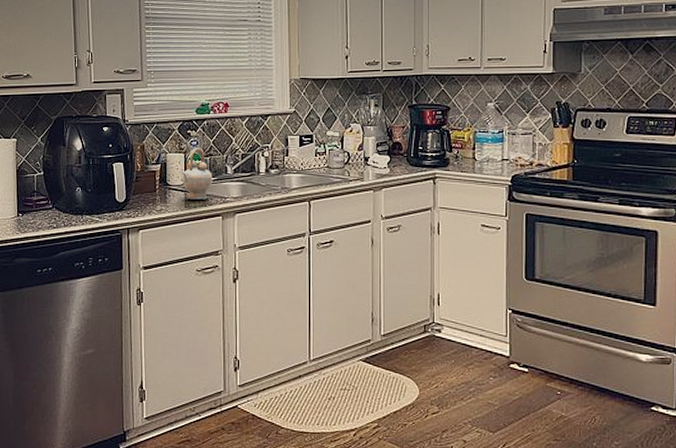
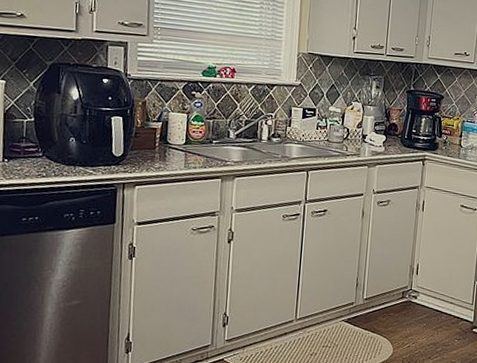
teapot: present [181,148,213,200] -> none [182,109,215,161]

